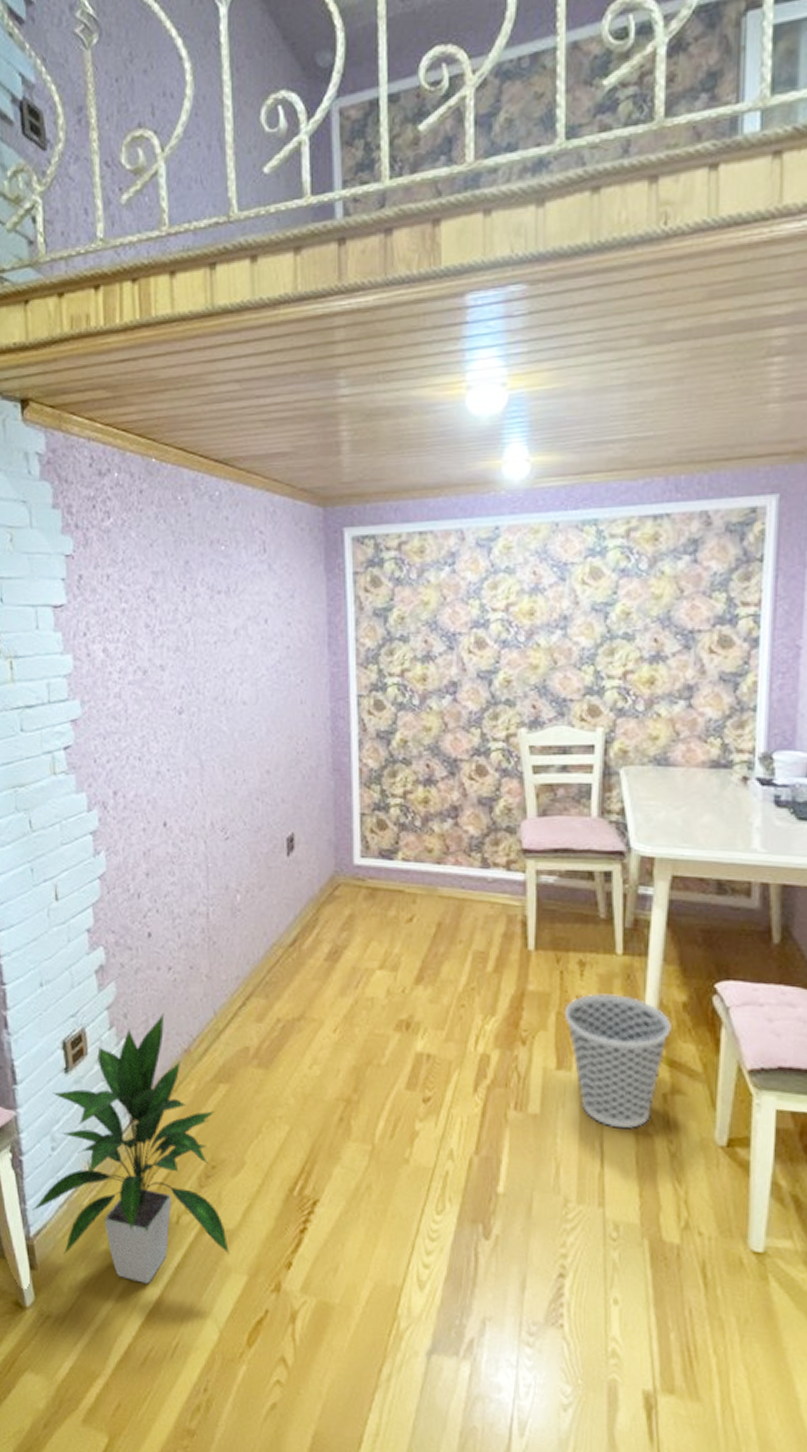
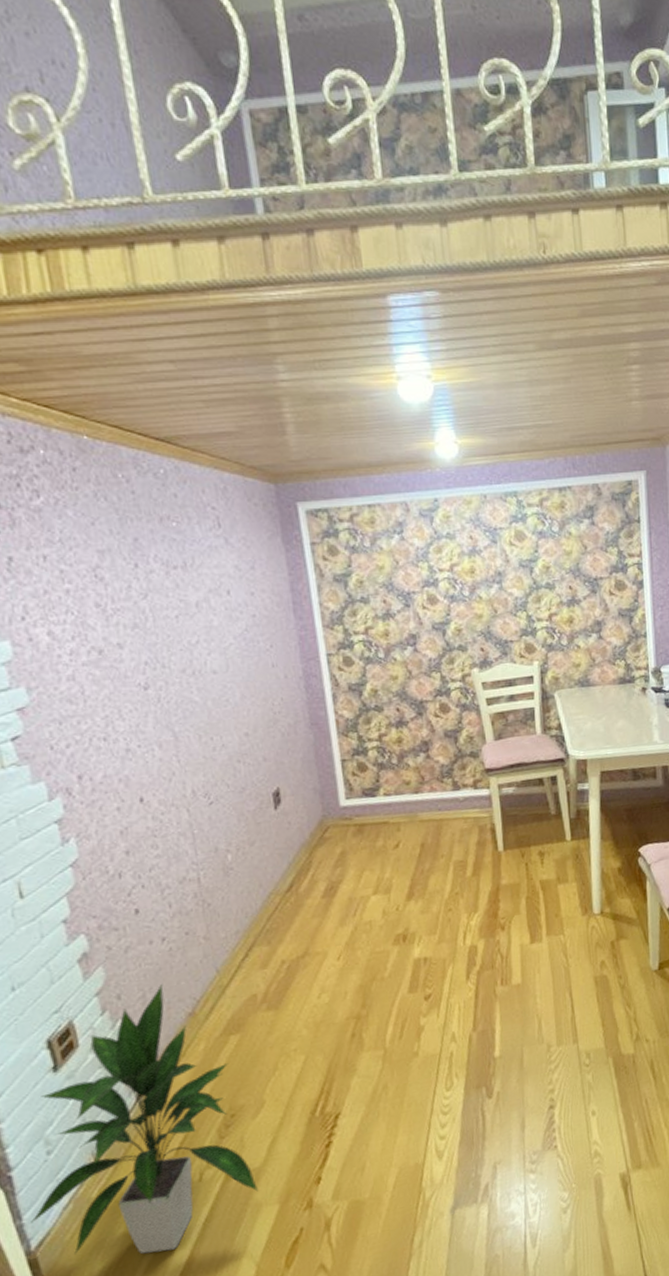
wastebasket: present [564,993,671,1128] -> none [532,871,612,979]

